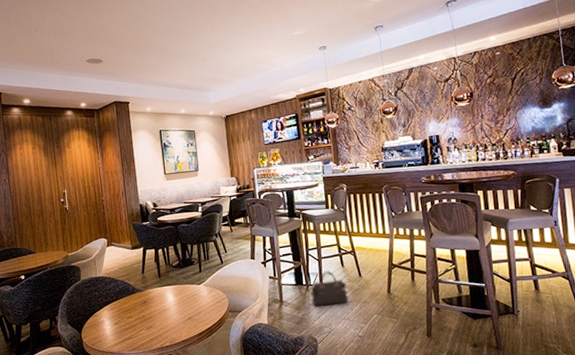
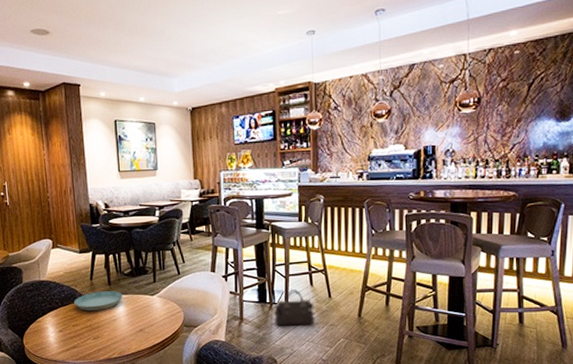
saucer: none [128,282,172,303] -> present [74,291,123,311]

